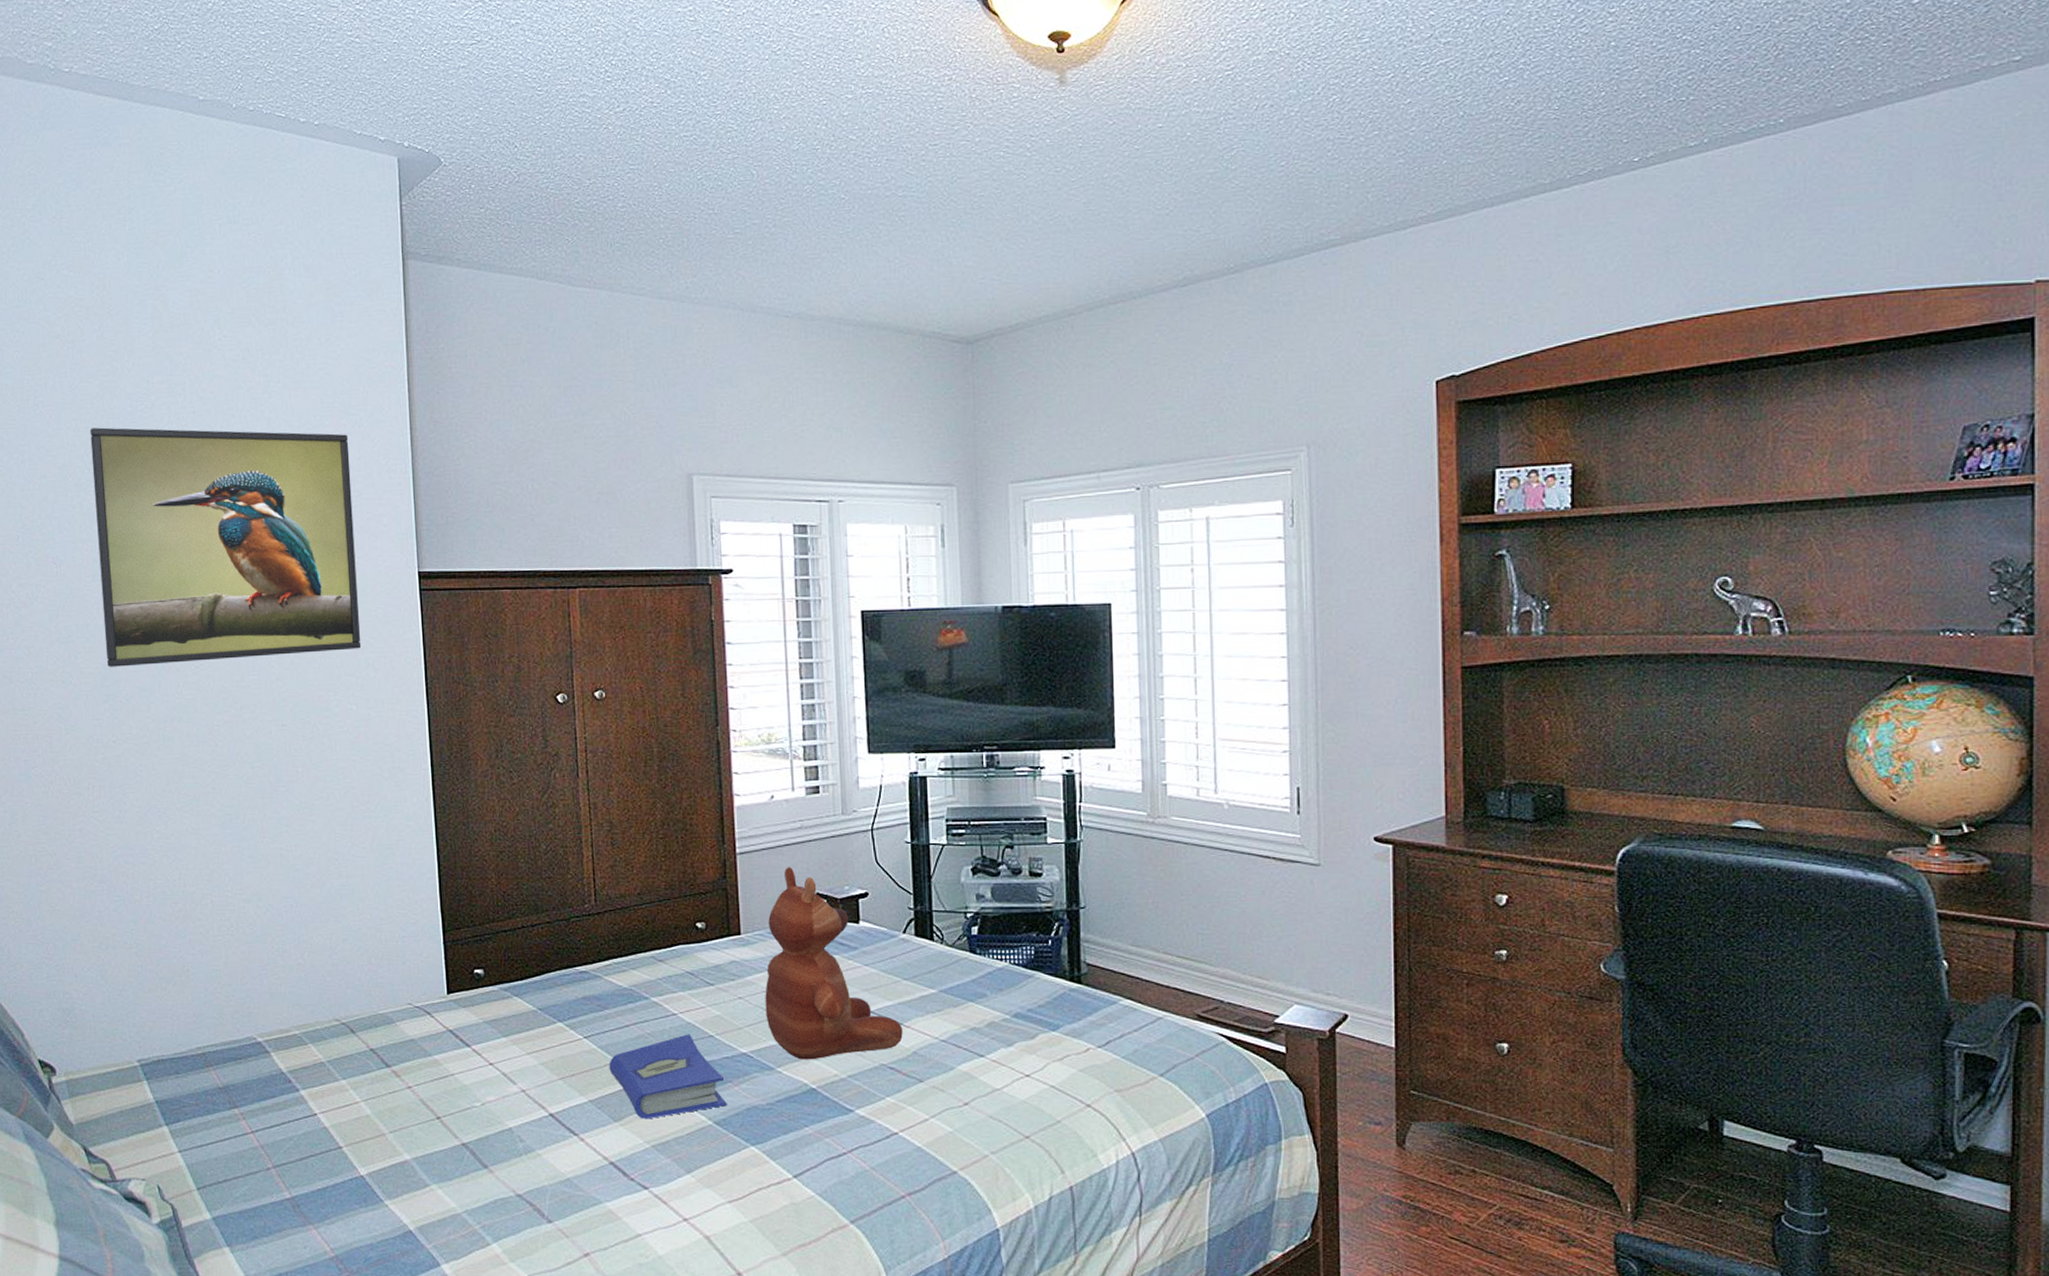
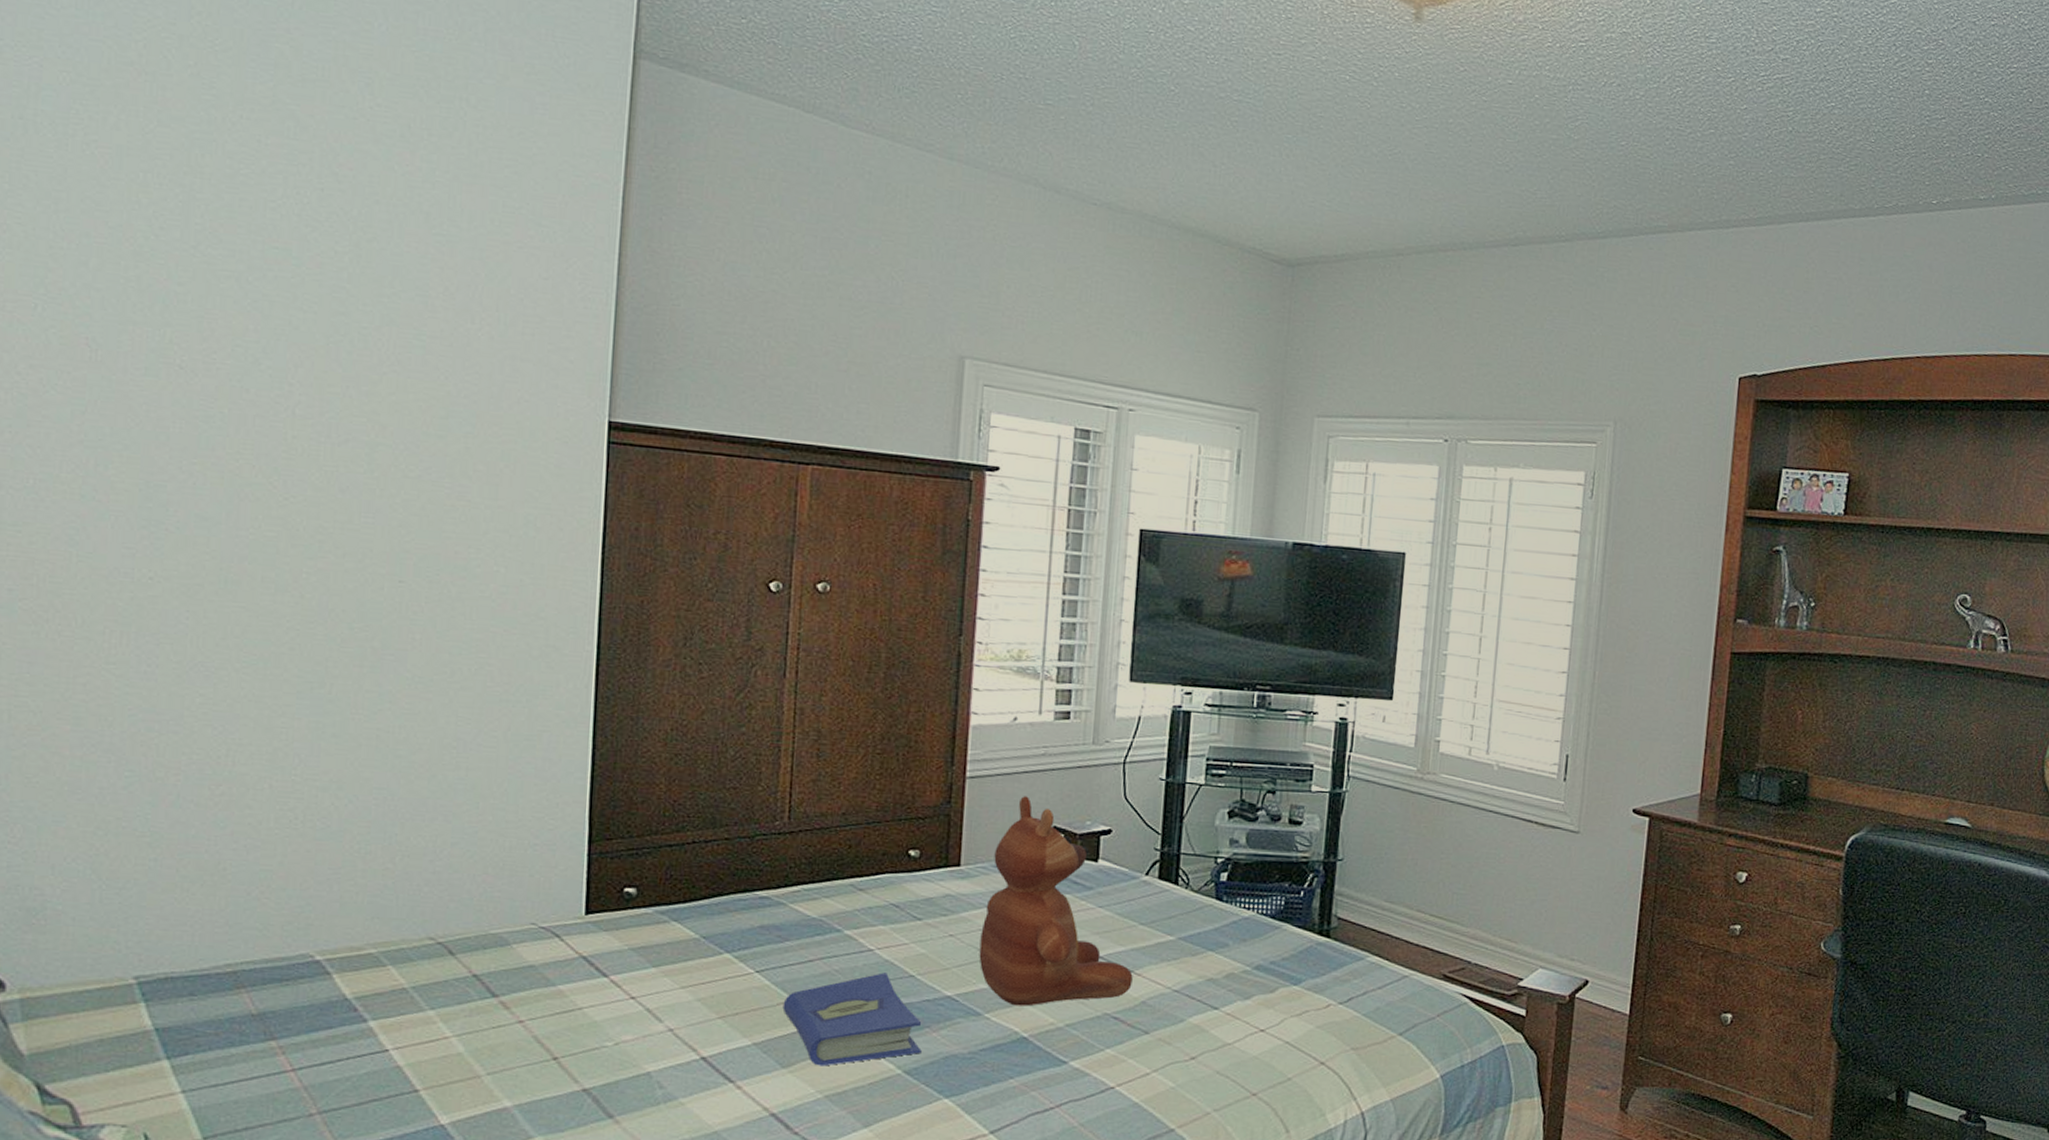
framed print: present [90,427,362,667] -> none [152,185,535,502]

